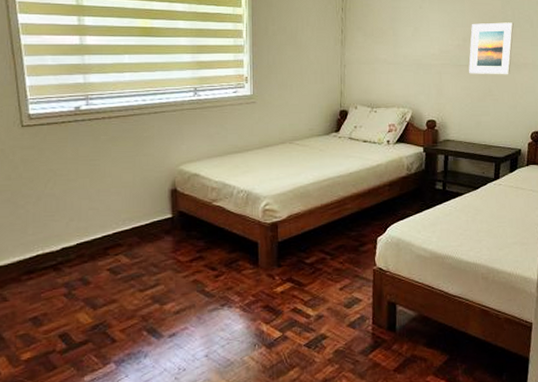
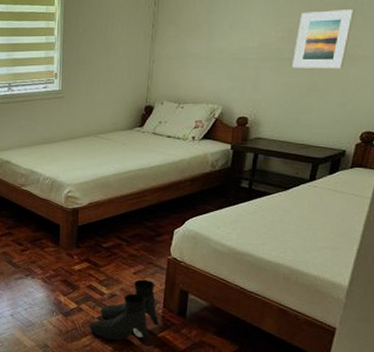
boots: none [296,295,371,369] -> present [89,279,160,343]

